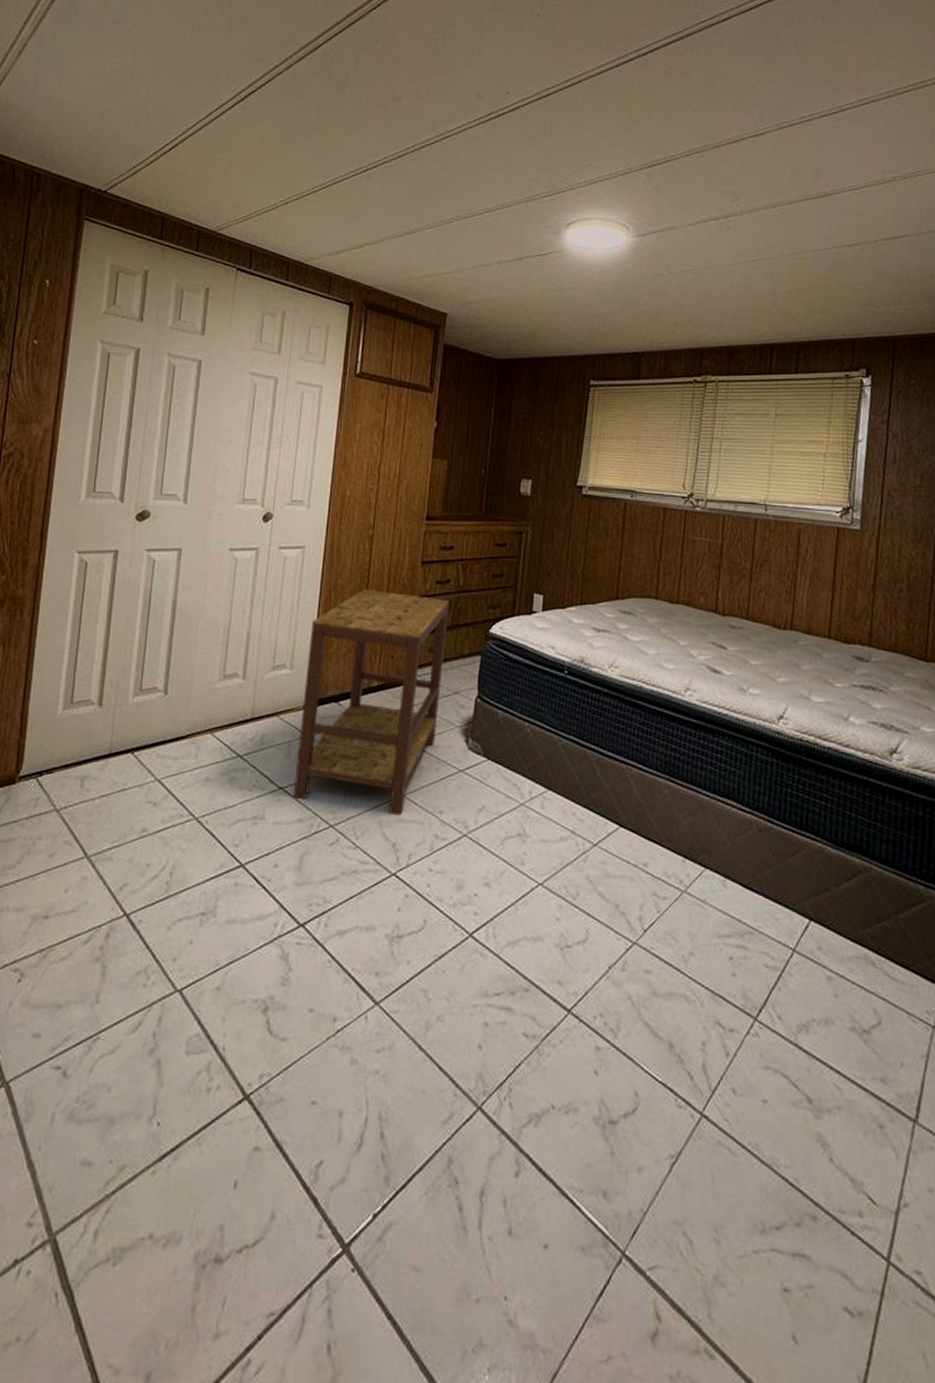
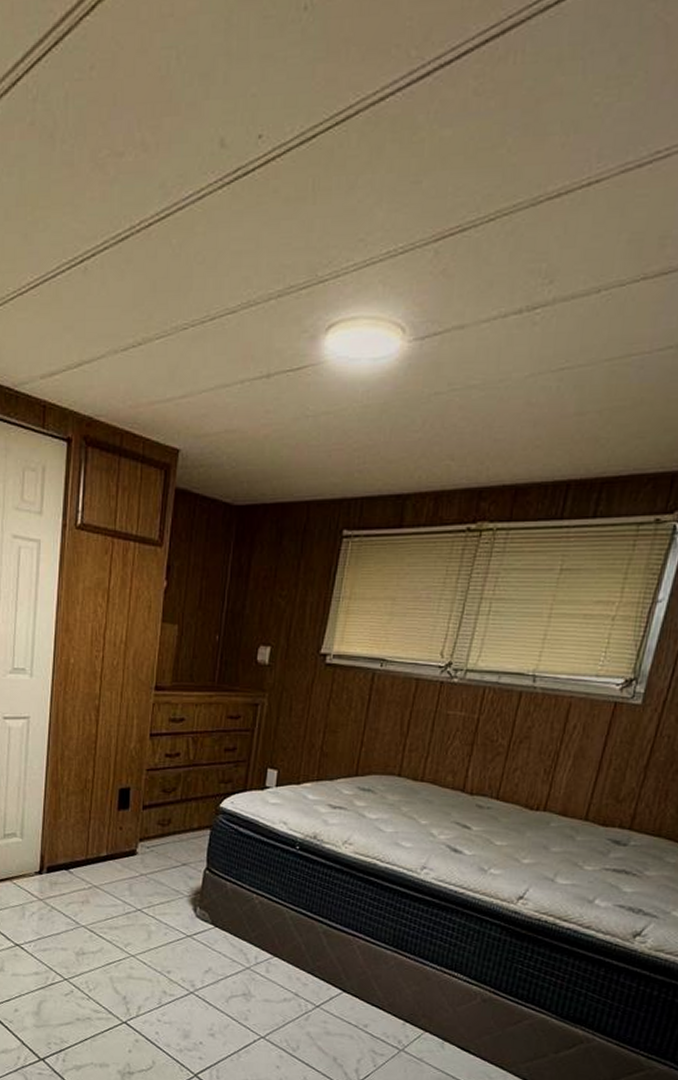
side table: present [293,589,449,816] -> none [29,761,178,973]

